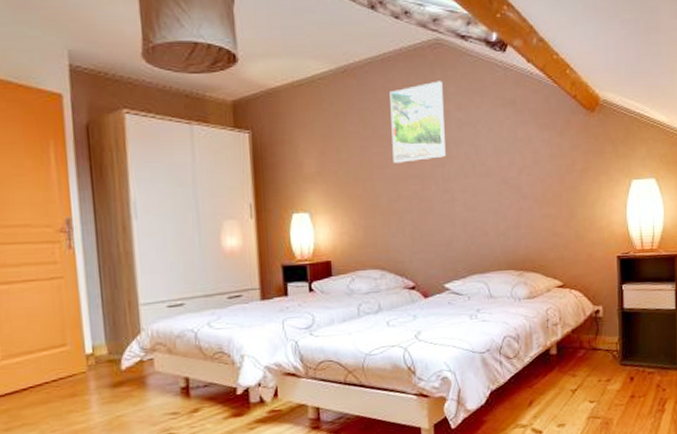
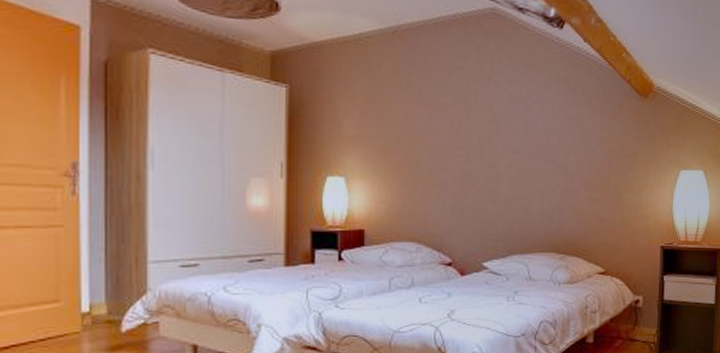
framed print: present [389,81,446,163] -> none [439,51,496,133]

